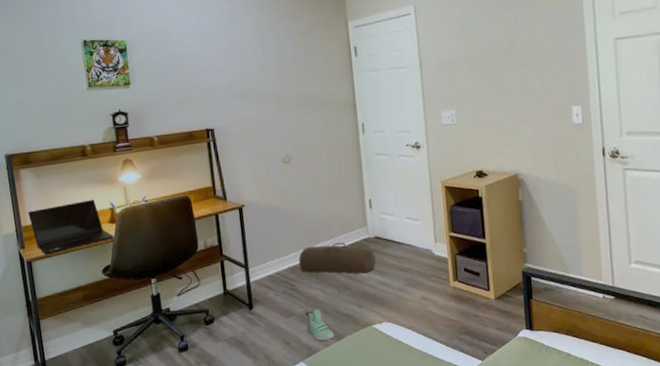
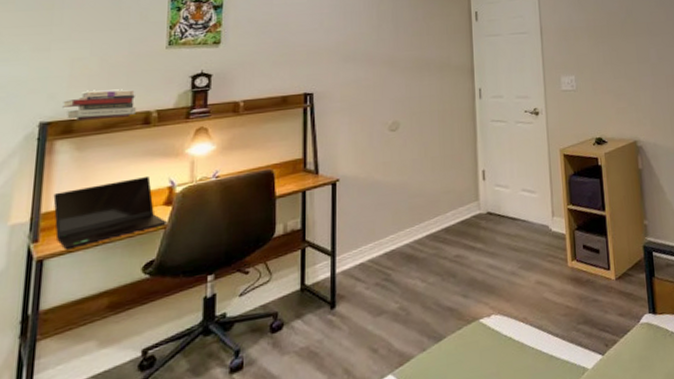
books: none [18,127,74,154] -> present [62,90,136,121]
duffel bag: present [299,242,377,274] -> none [398,220,488,258]
sneaker: present [305,309,335,342] -> none [399,303,434,345]

